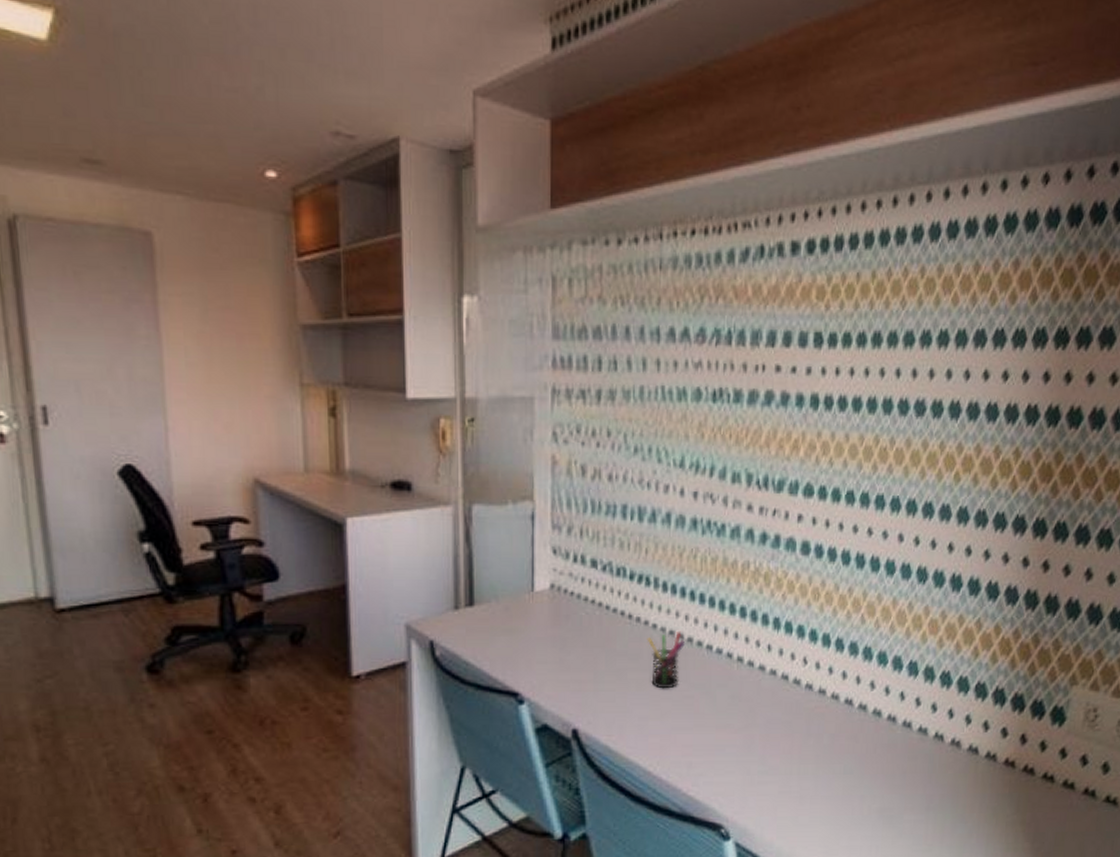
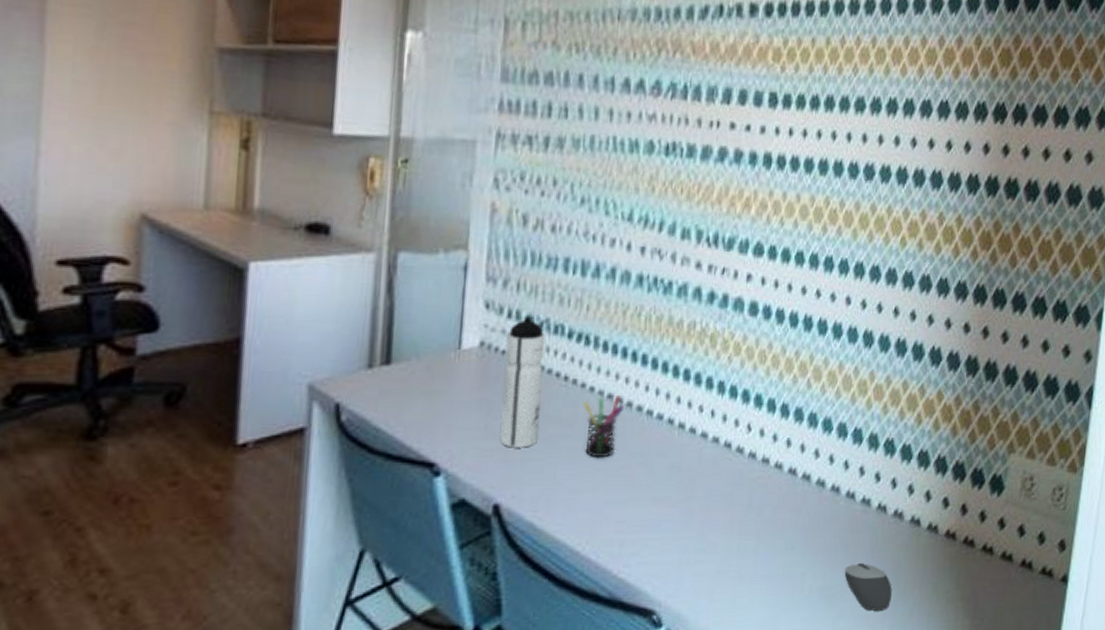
water bottle: none [574,560,609,680] -> present [500,316,546,448]
computer mouse: none [902,788,951,832] -> present [844,563,892,611]

